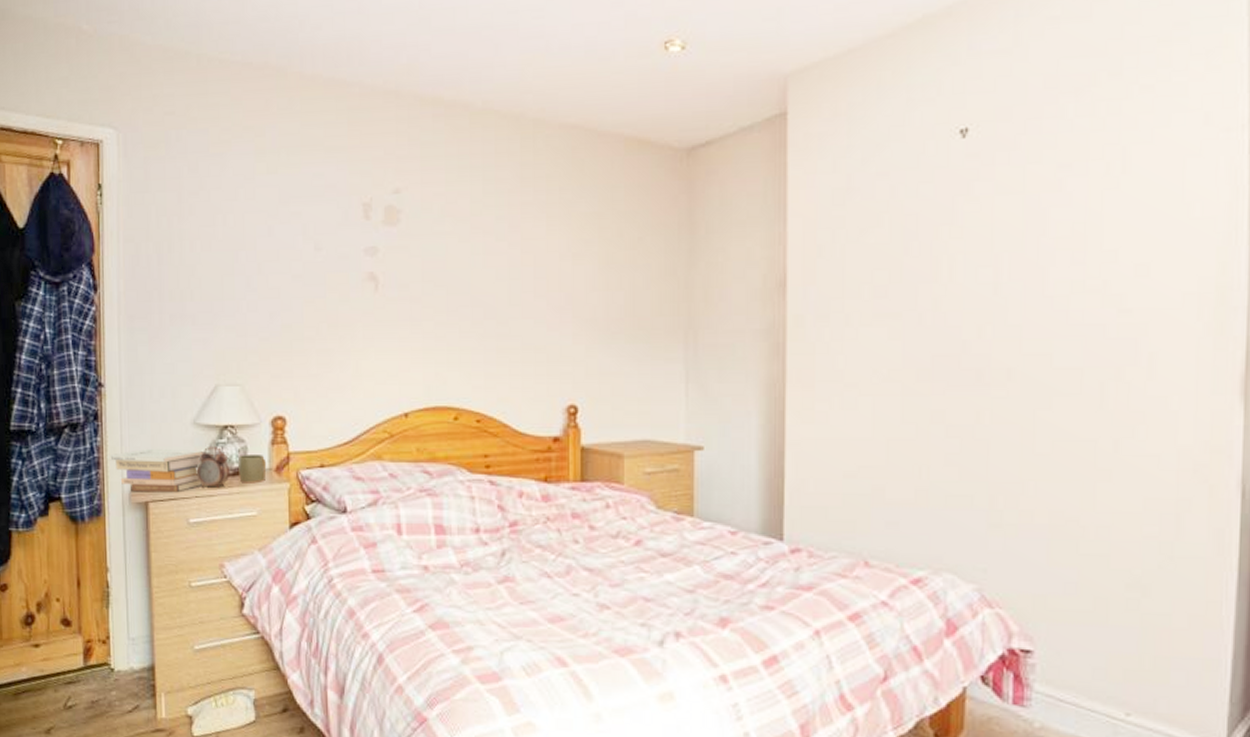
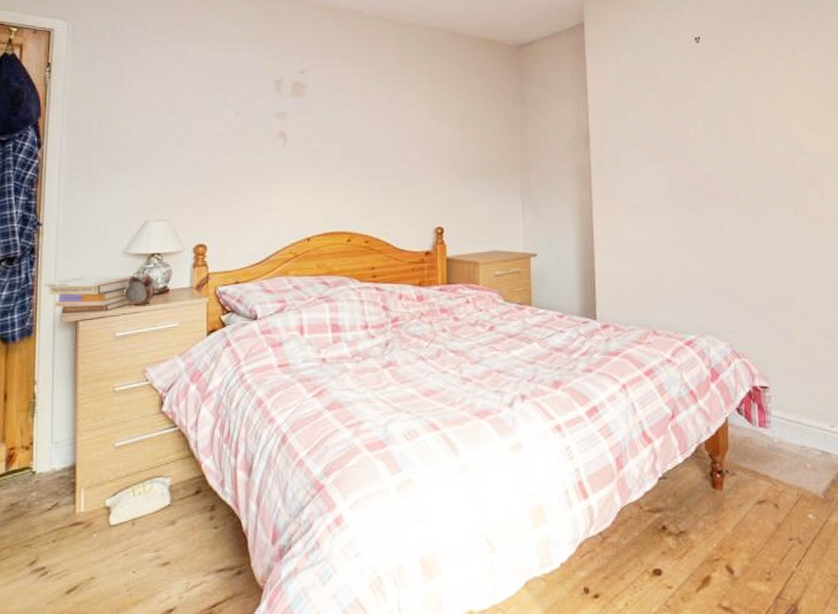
mug: present [238,455,267,484] -> none [163,276,188,301]

